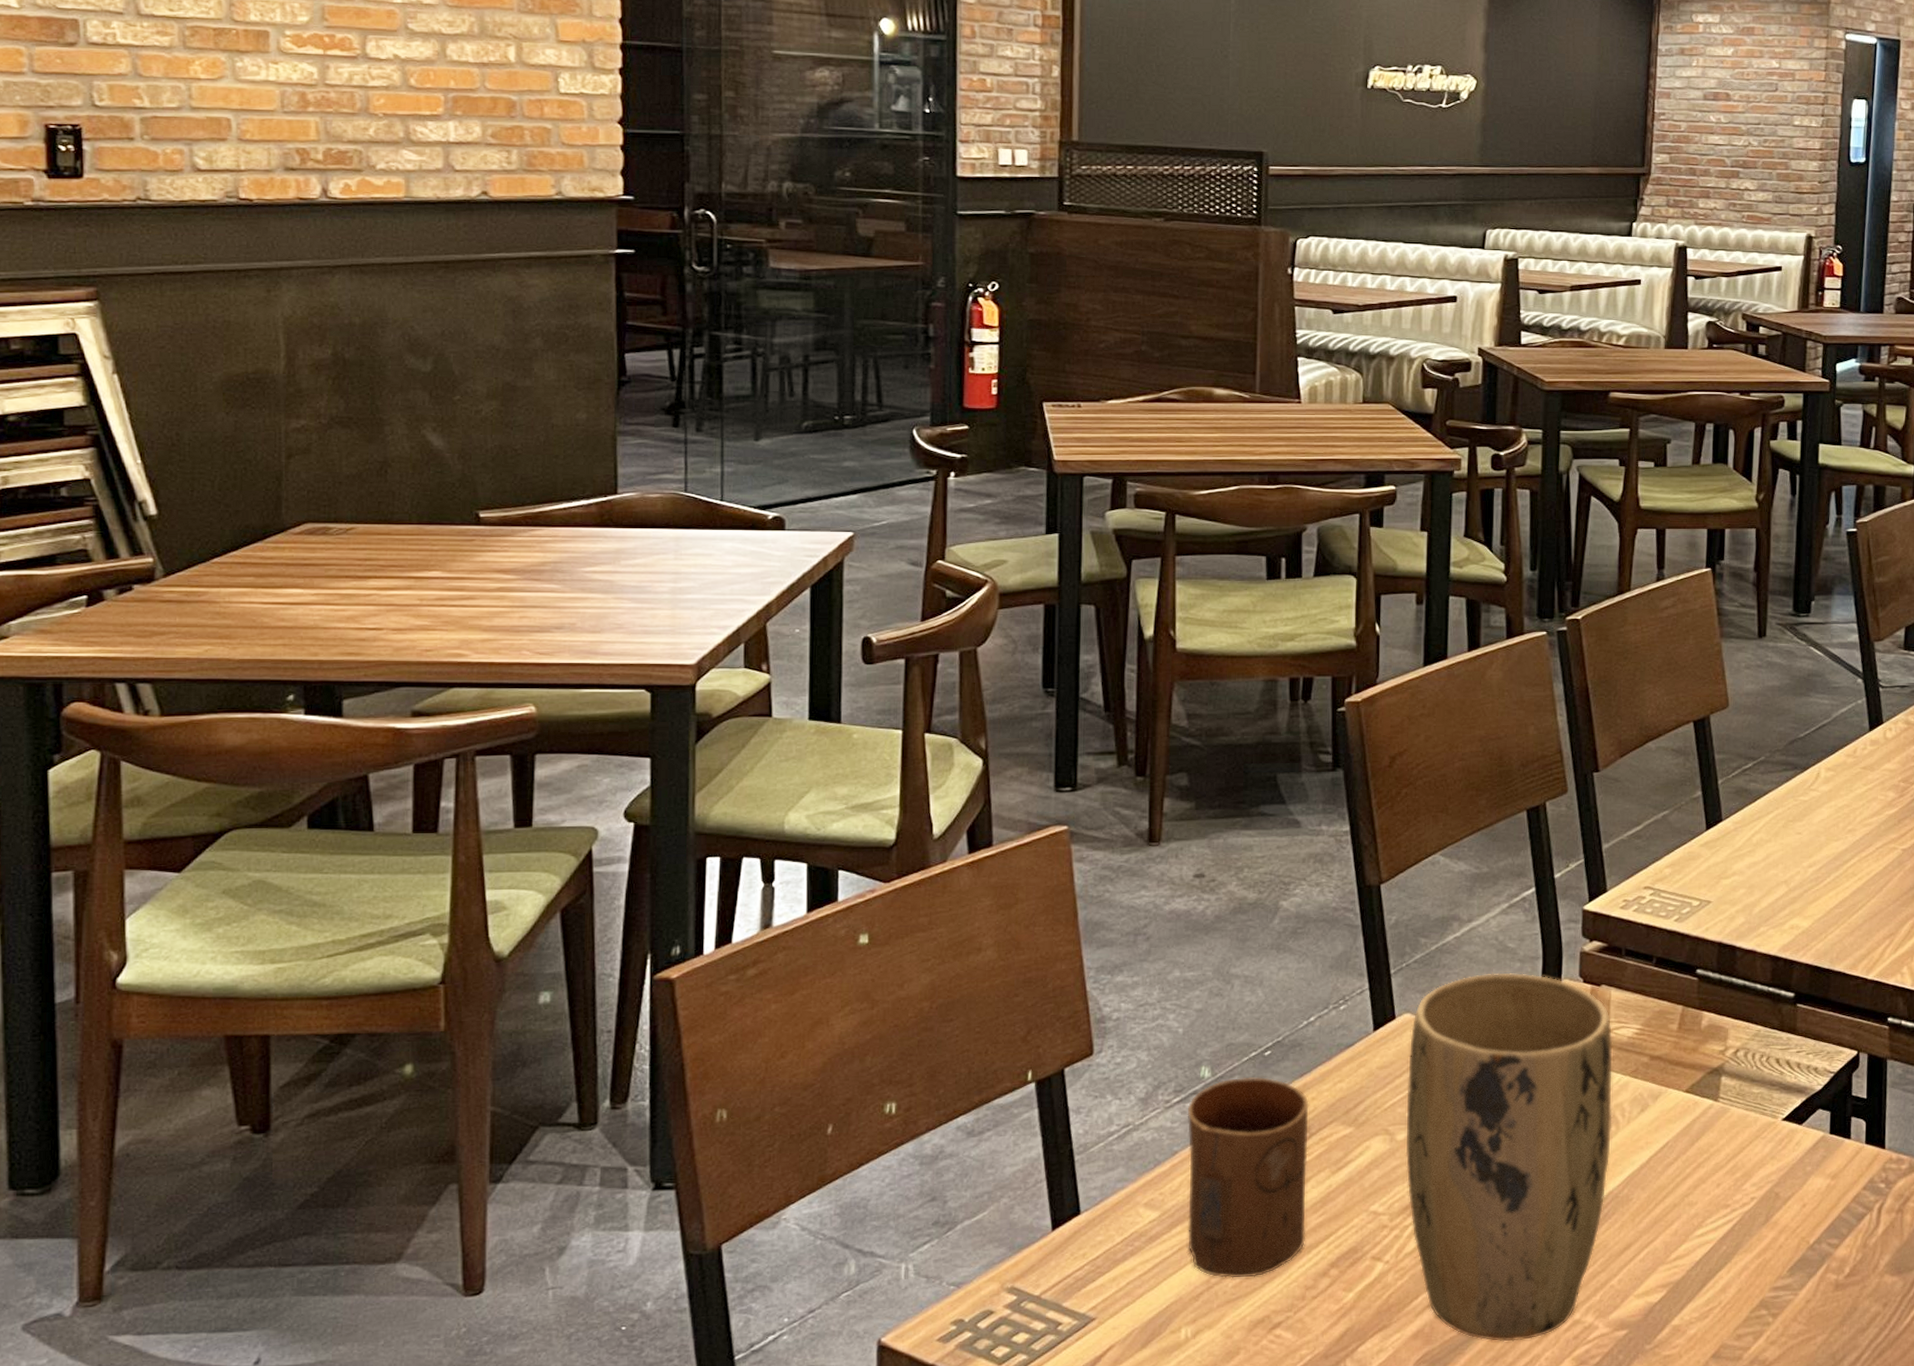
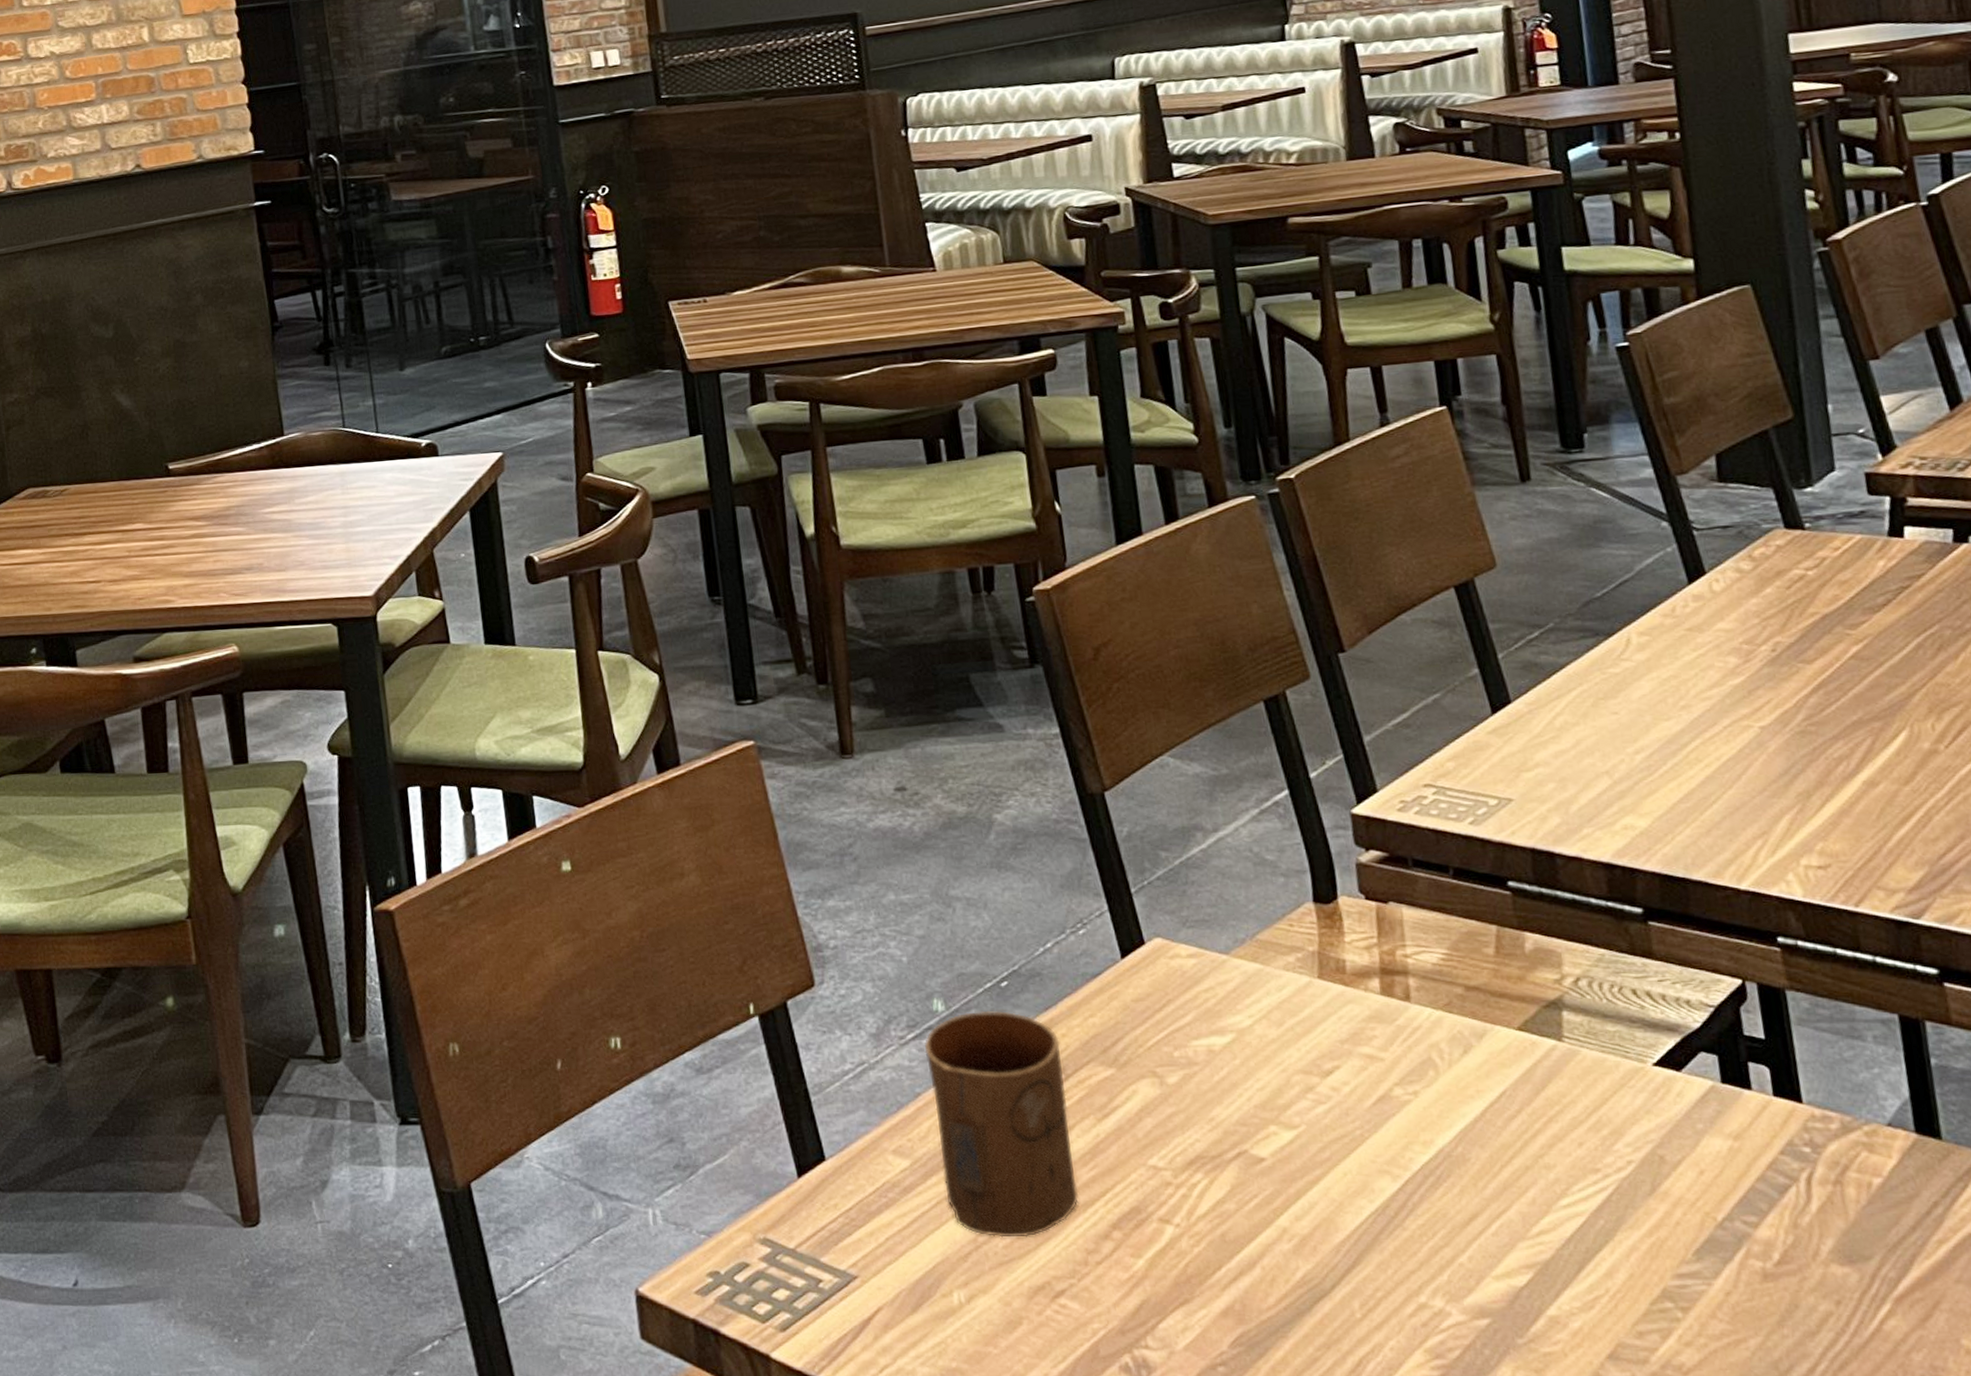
plant pot: present [1406,972,1613,1342] -> none [1165,889,1435,1326]

